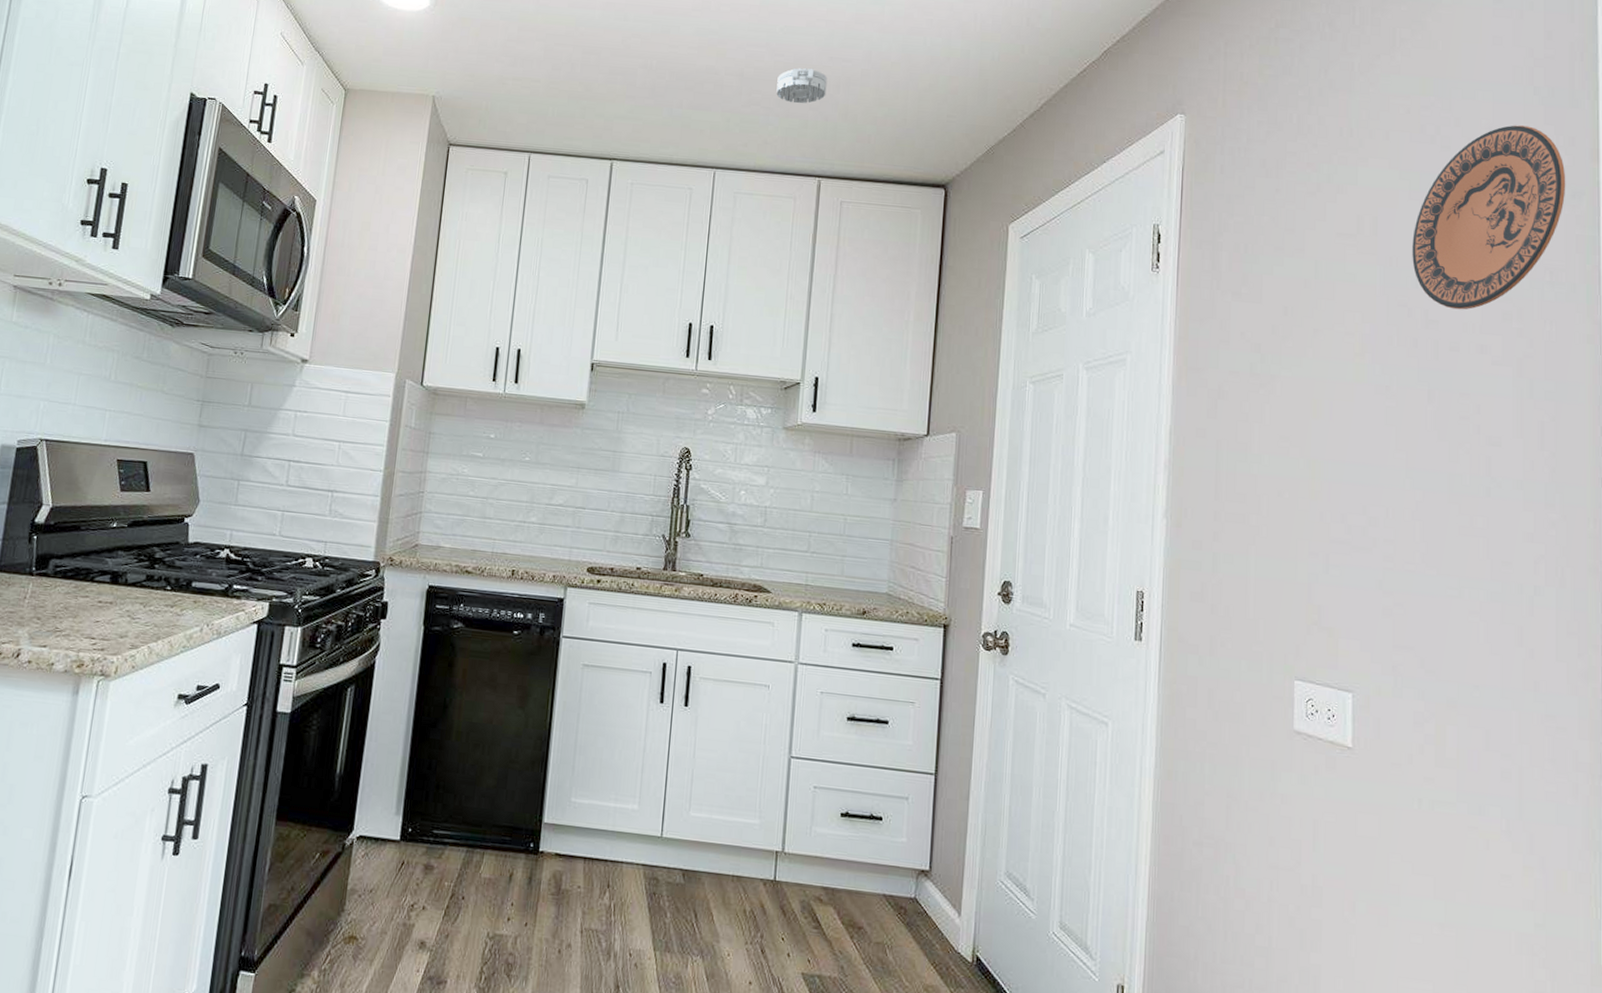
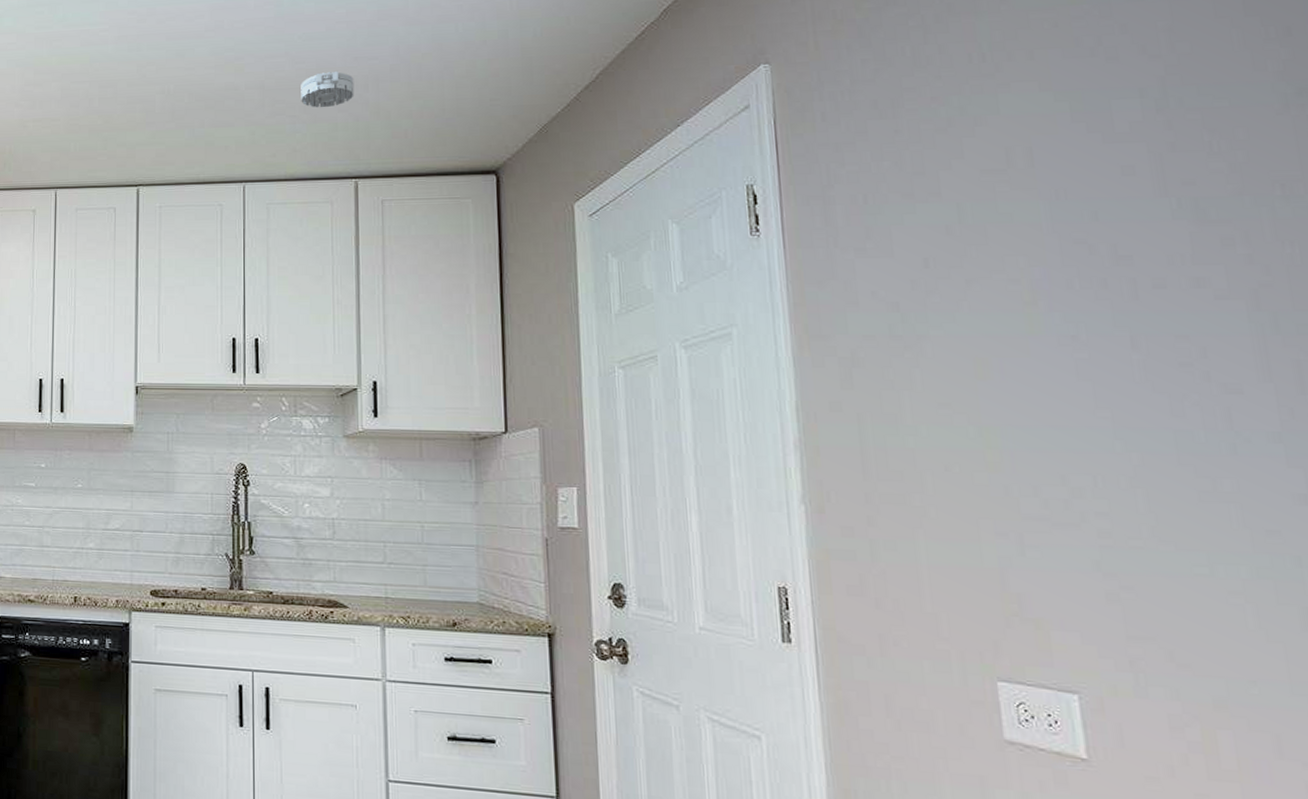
decorative plate: present [1412,125,1566,310] -> none [1082,21,1289,240]

